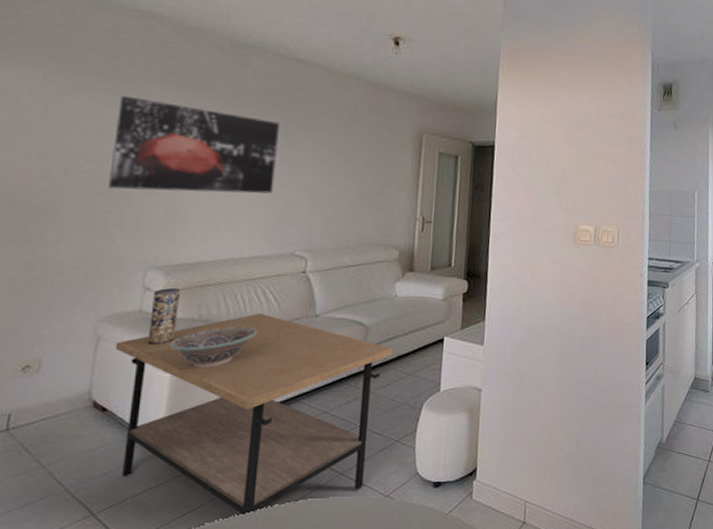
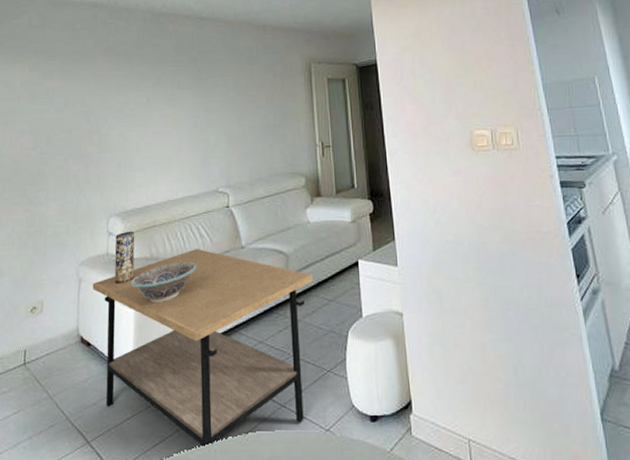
wall art: present [108,95,280,195] -> none [77,72,195,151]

